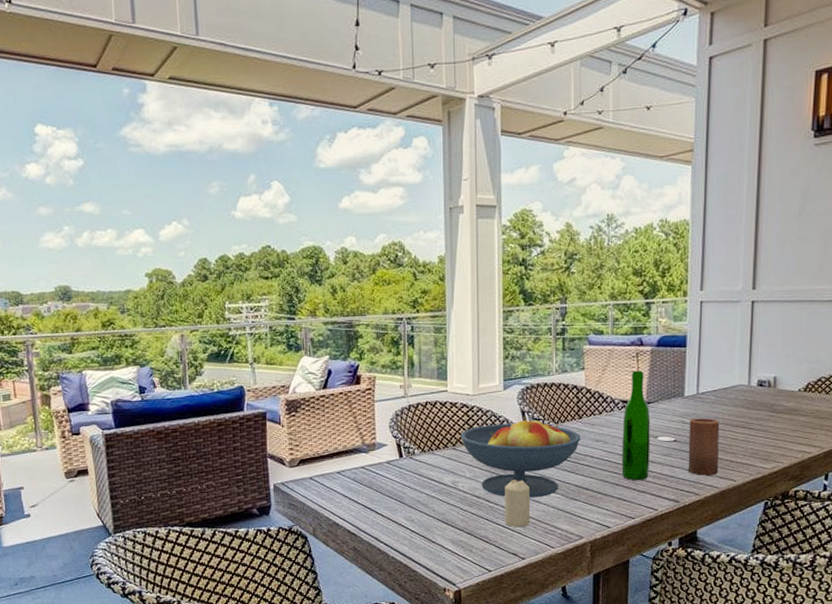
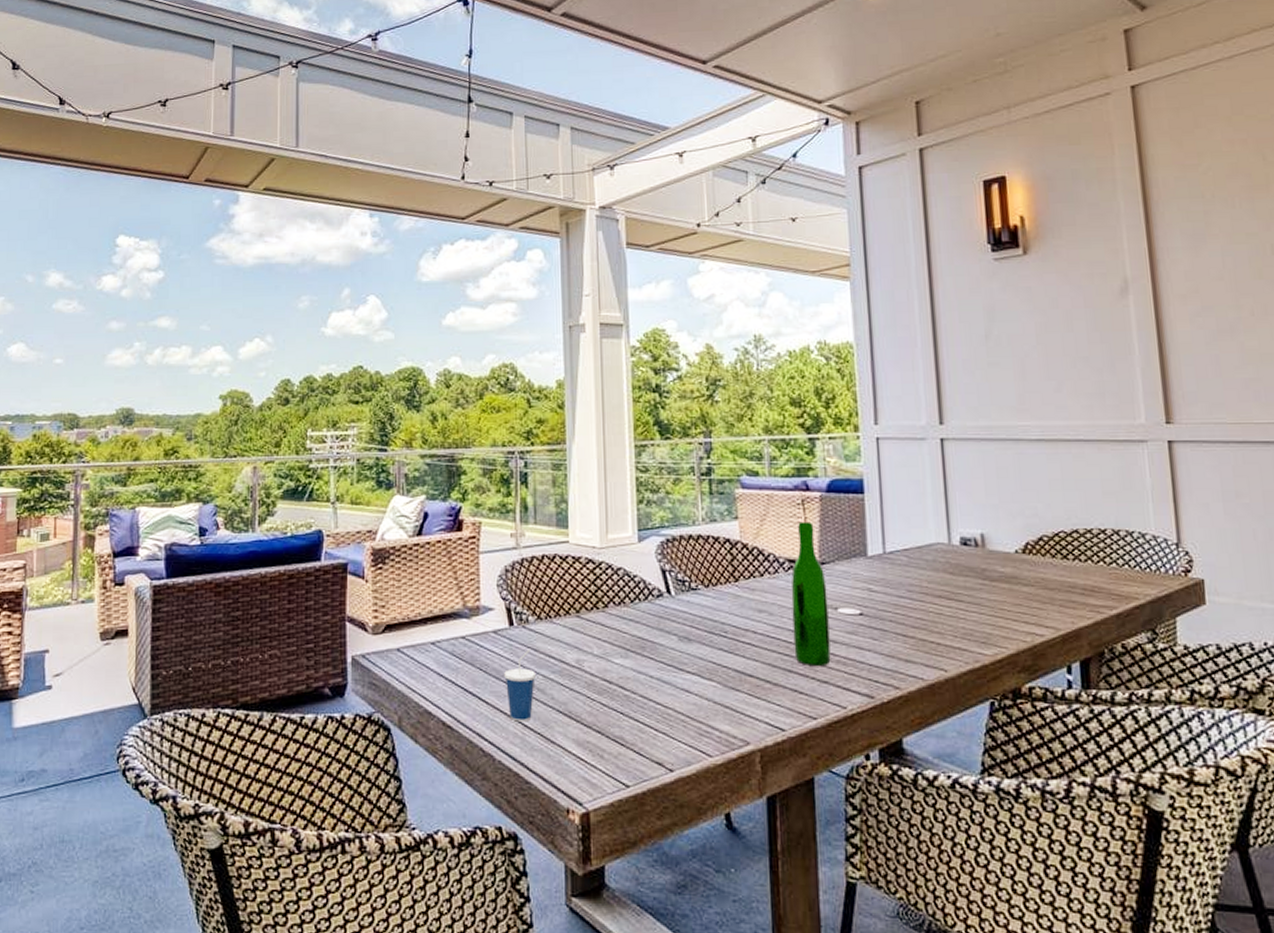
cup: none [396,475,420,528] -> present [504,650,536,722]
fruit bowl: present [460,416,581,498] -> none [586,576,739,686]
candle: present [505,479,530,528] -> none [644,659,678,726]
candle: present [688,418,720,475] -> none [877,585,922,662]

